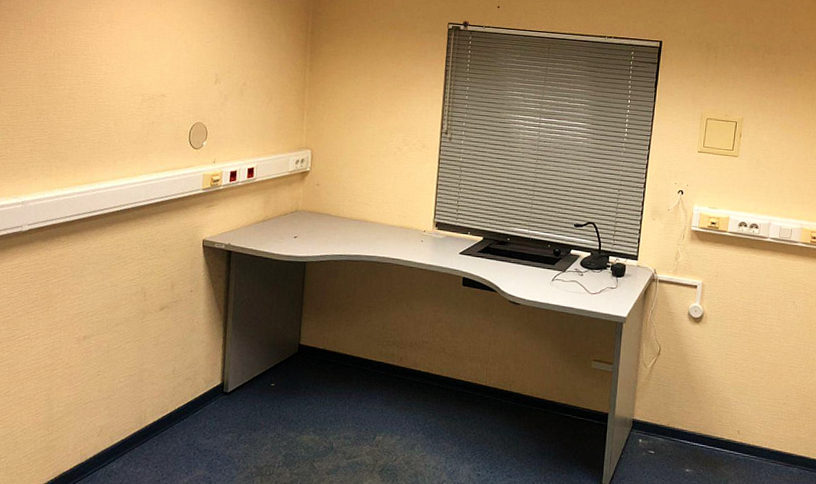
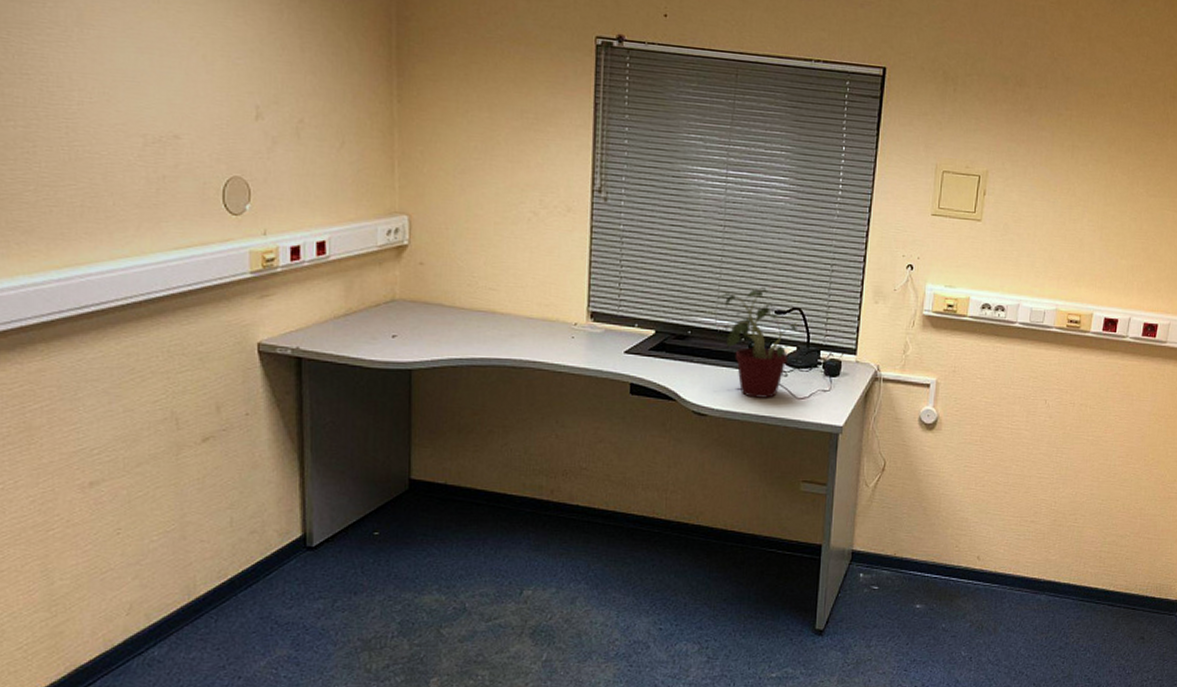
potted plant: none [531,206,594,293] -> present [718,287,800,398]

